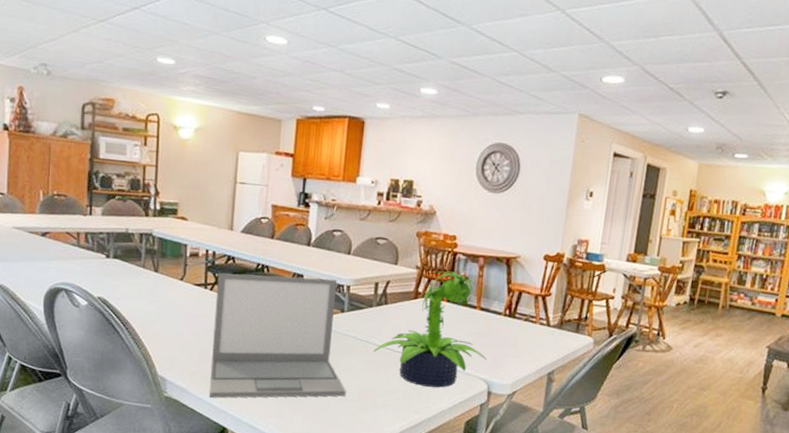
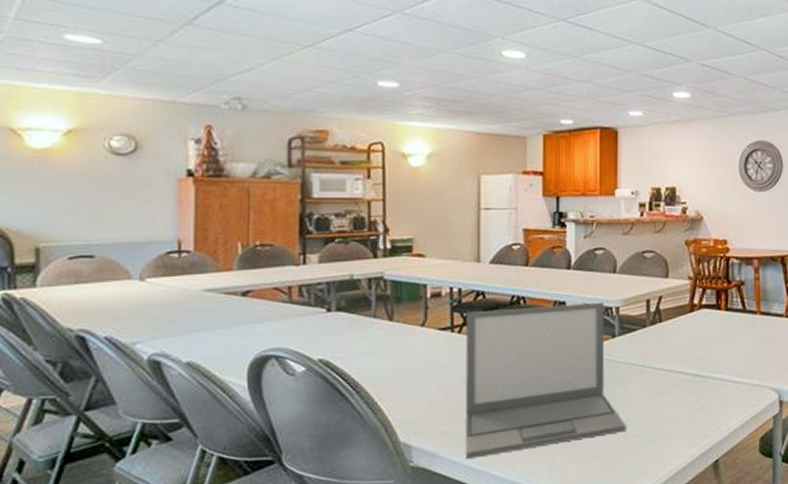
potted plant: present [373,271,486,388] -> none [652,277,773,406]

